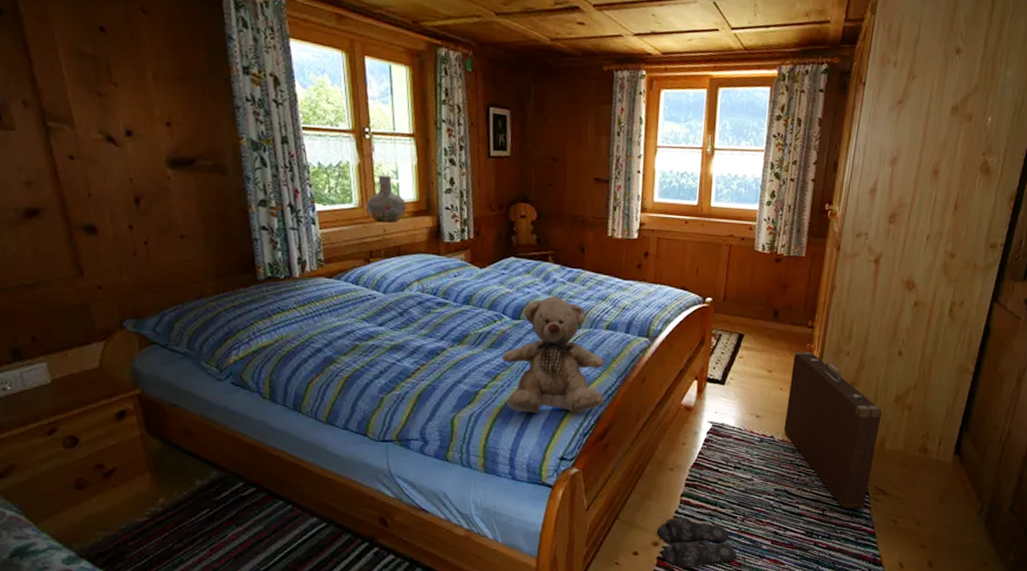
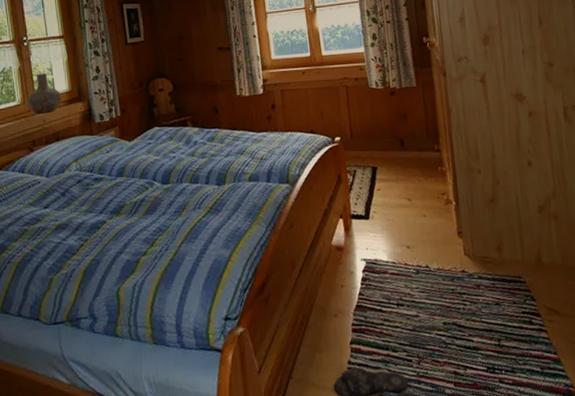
teddy bear: present [501,295,605,415] -> none [157,156,258,275]
briefcase: present [783,352,882,509] -> none [428,175,540,336]

